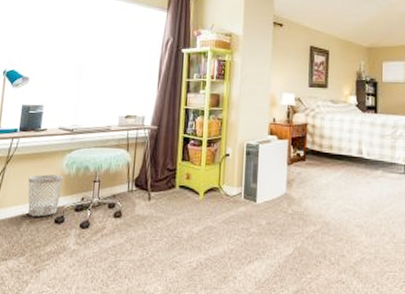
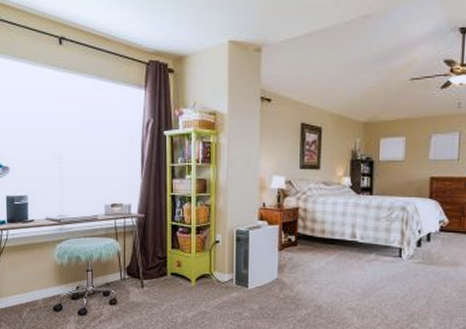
wastebasket: present [28,174,64,217] -> none [23,265,57,305]

